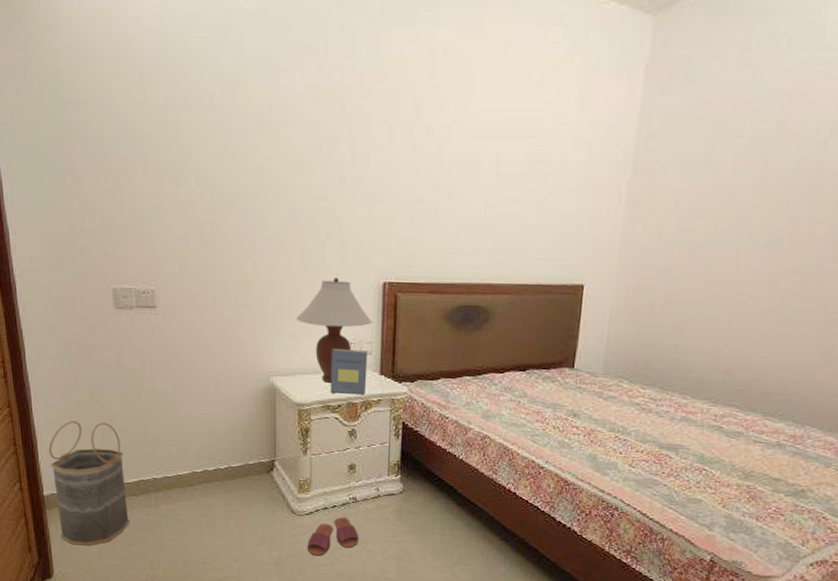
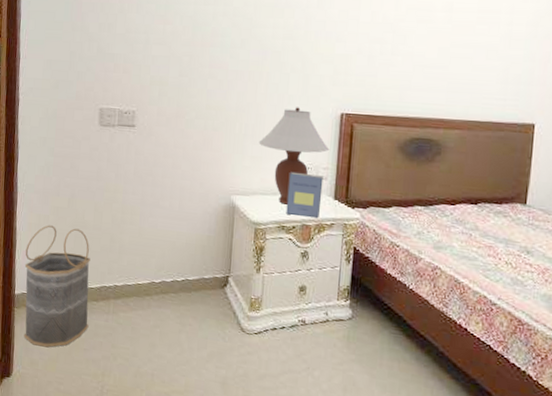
slippers: present [307,517,359,556] -> none [254,339,306,379]

